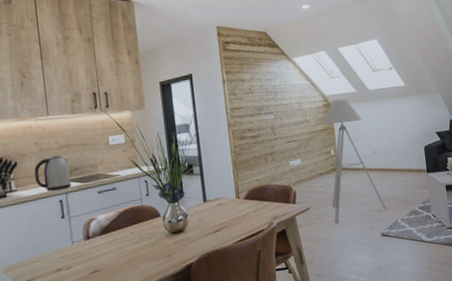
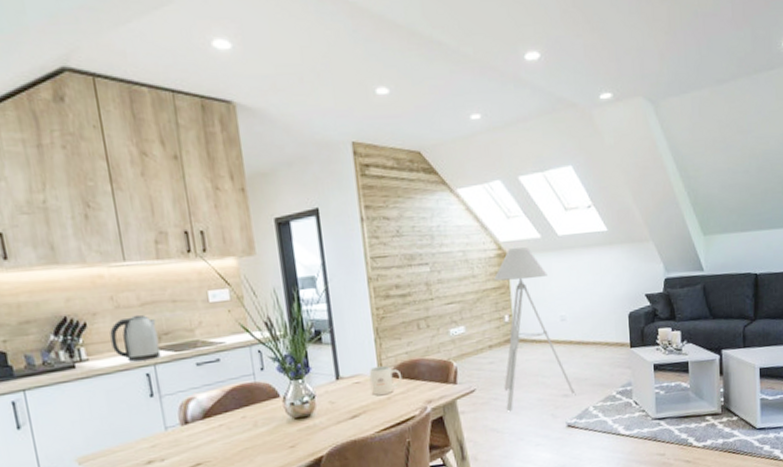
mug: none [228,190,254,214] -> present [369,365,403,396]

